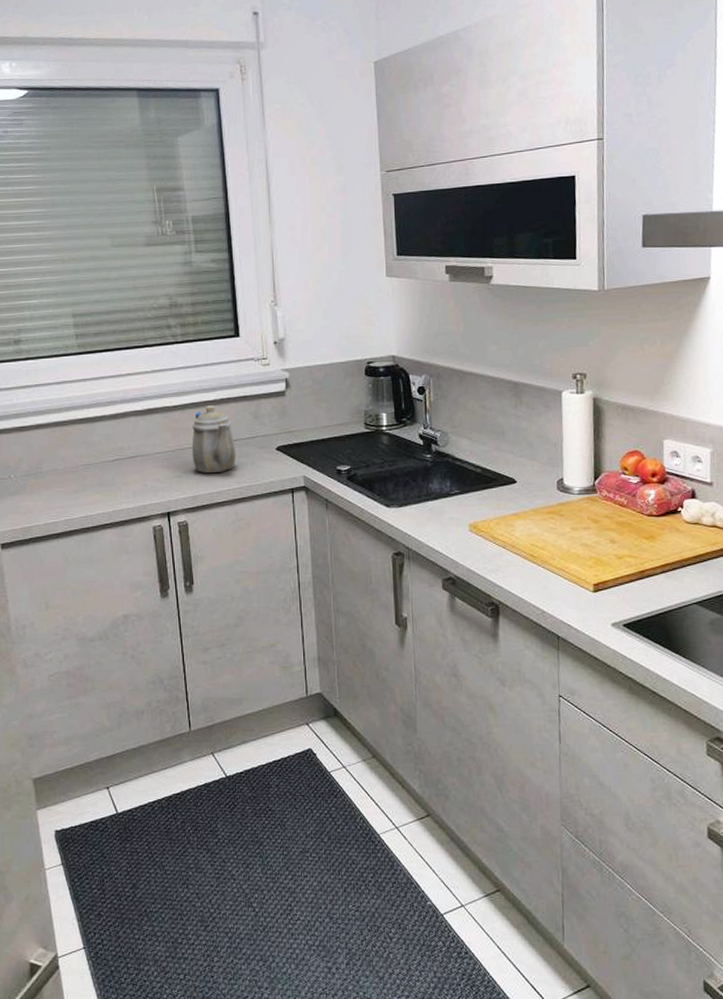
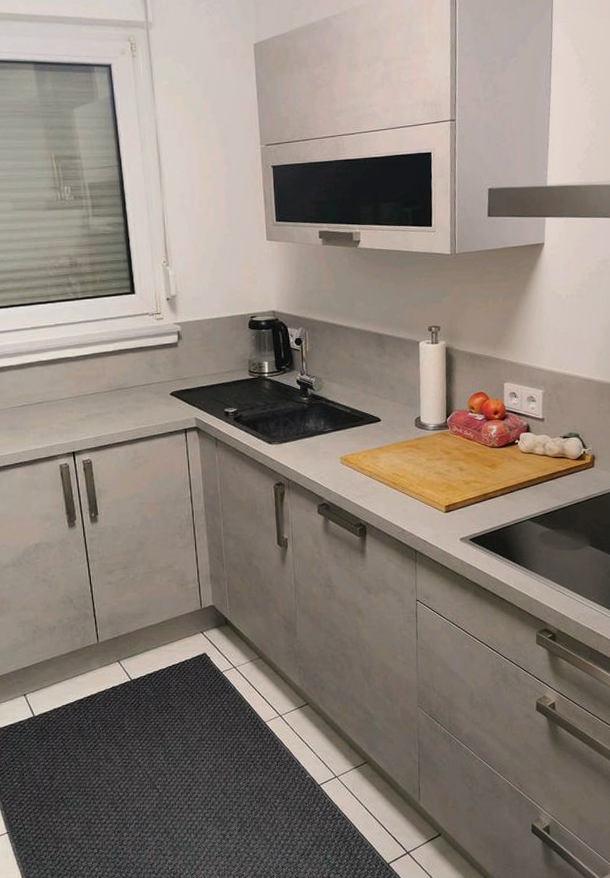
teapot: present [192,405,237,474] -> none [93,356,135,417]

